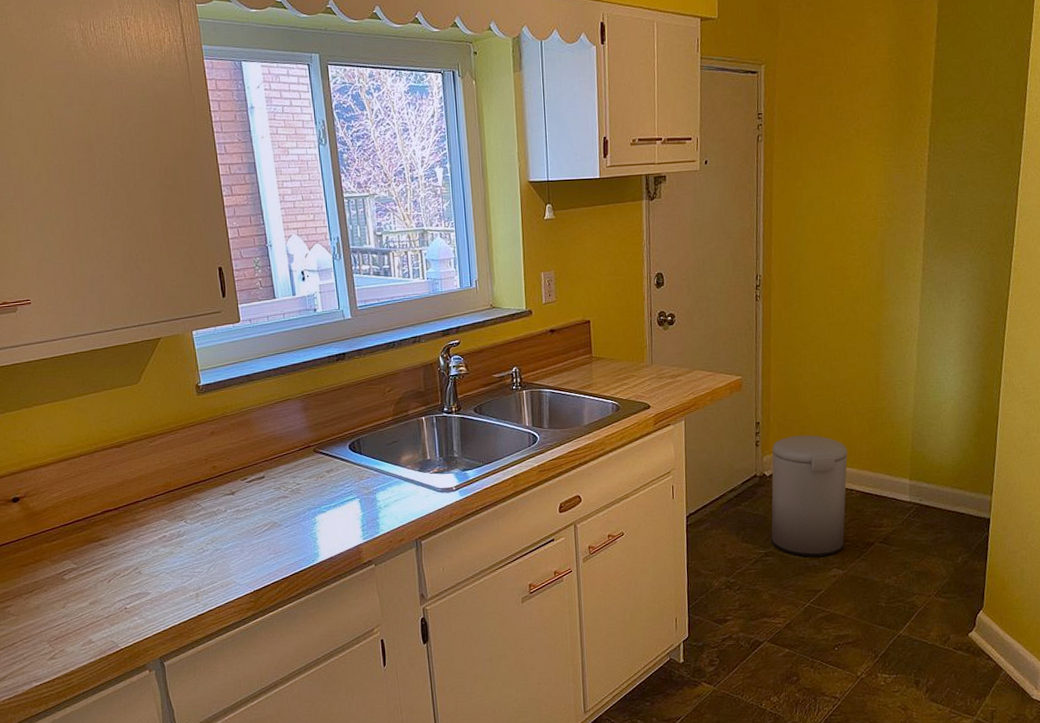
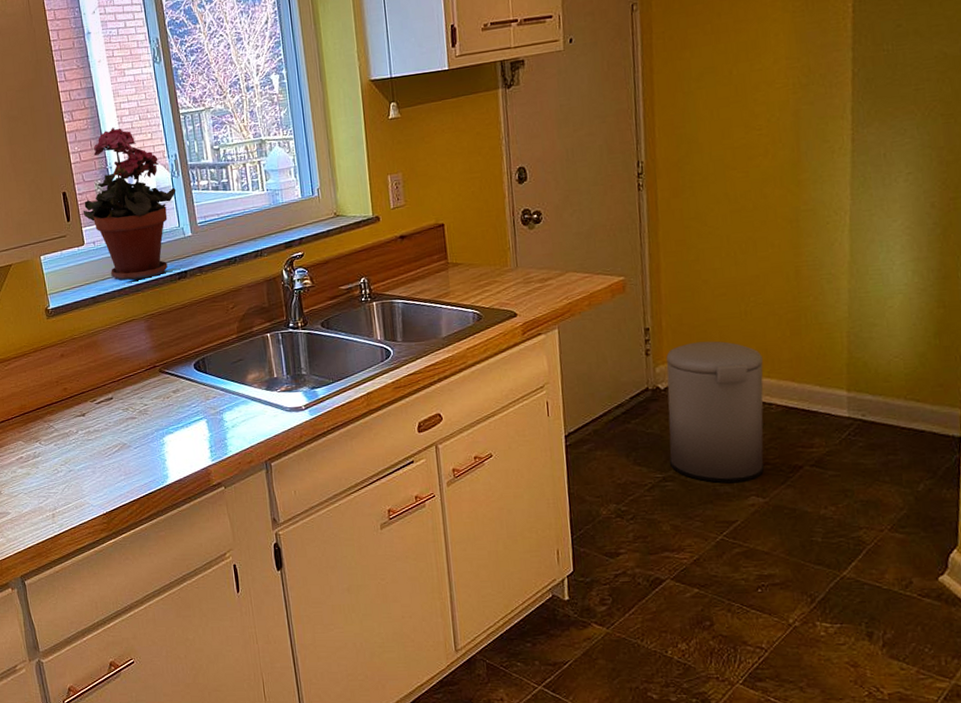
potted plant: none [239,205,337,361] -> present [83,127,176,281]

